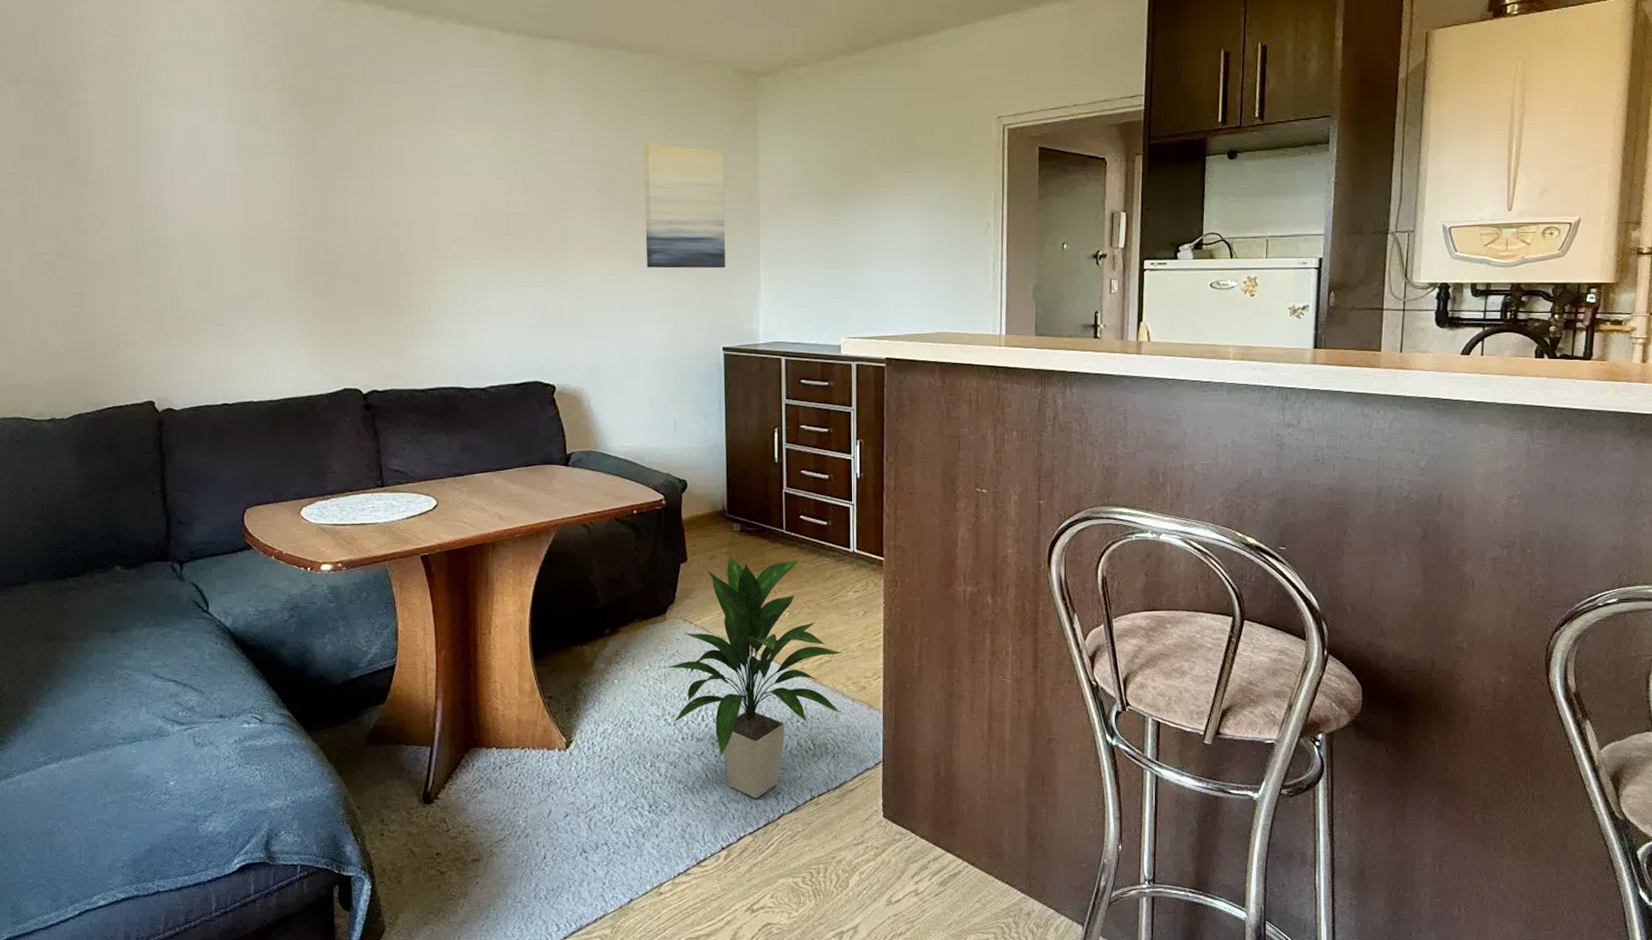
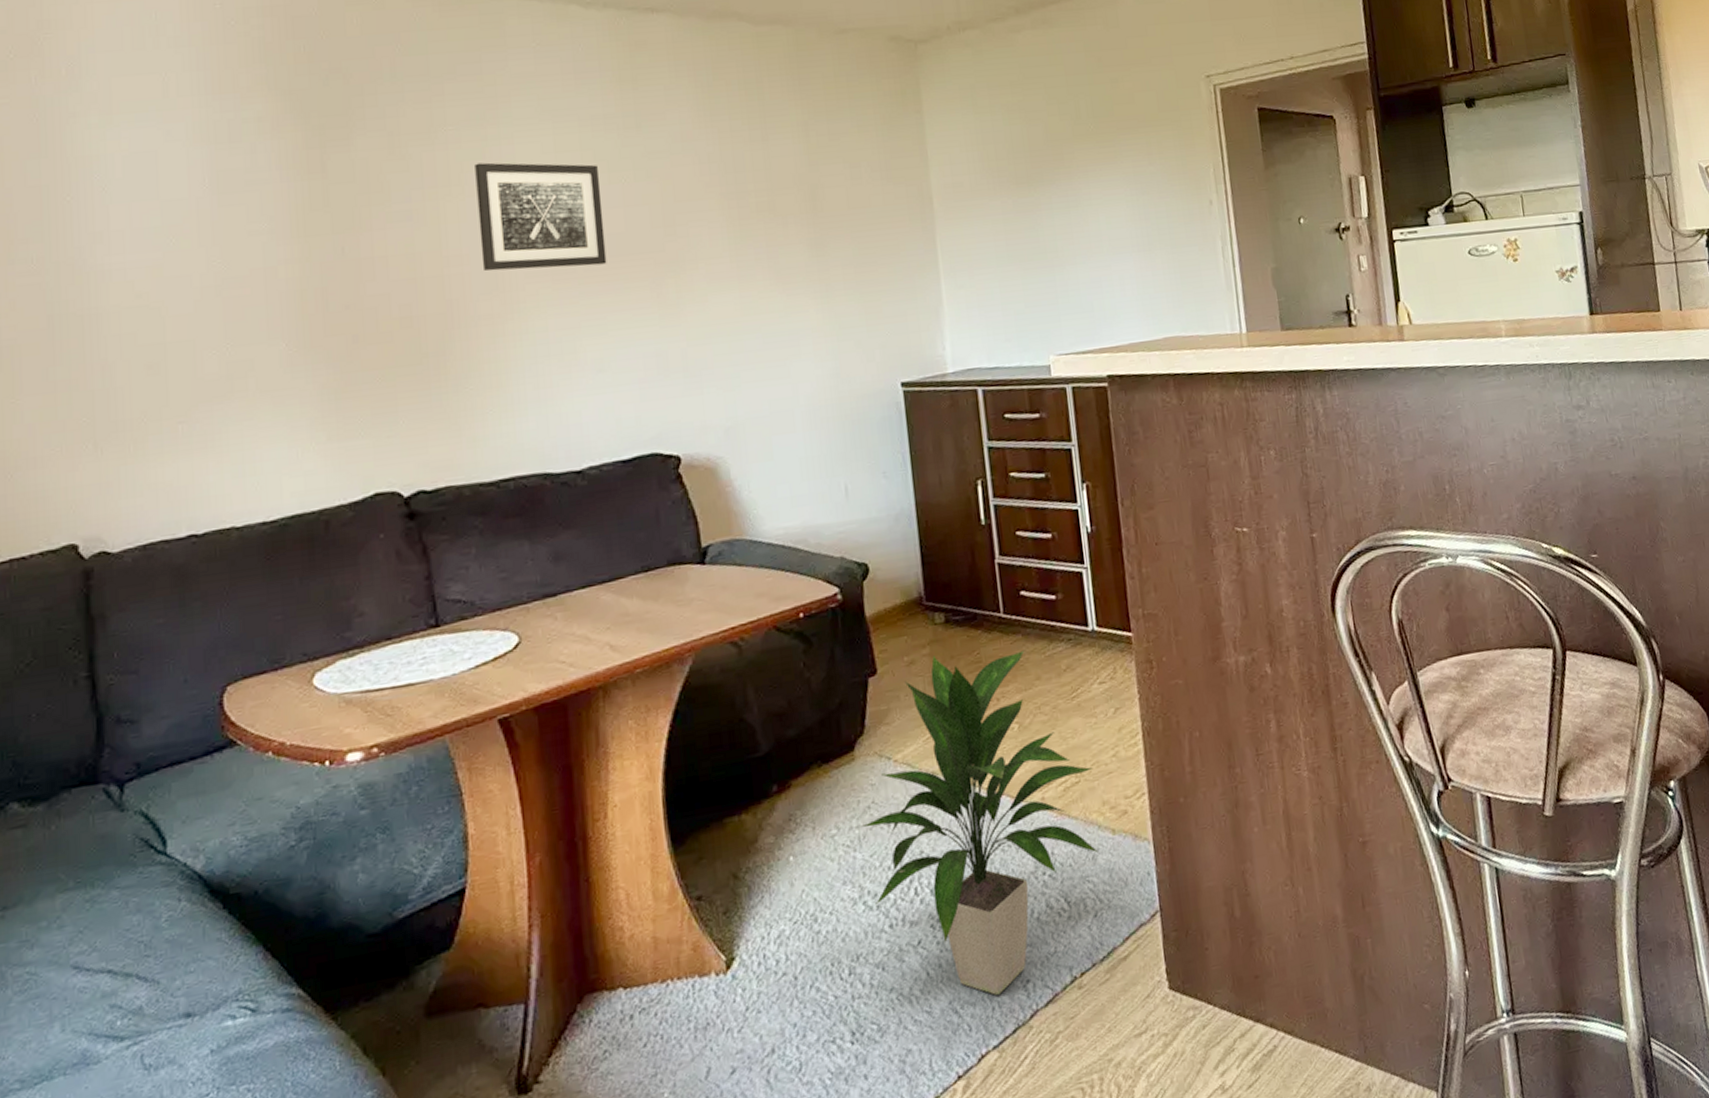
wall art: none [419,151,510,236] -> present [475,162,607,271]
wall art: present [643,143,726,269] -> none [778,132,896,290]

